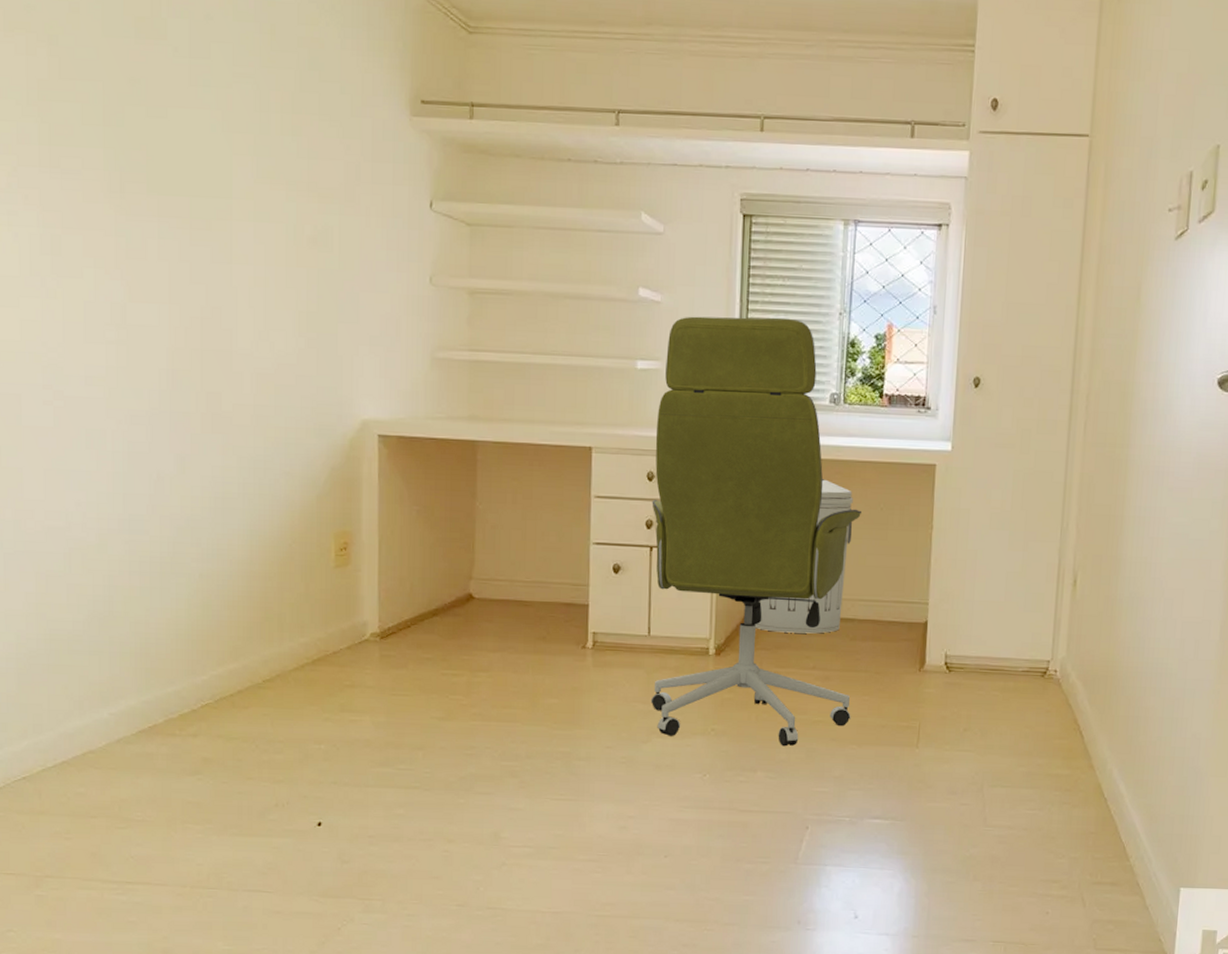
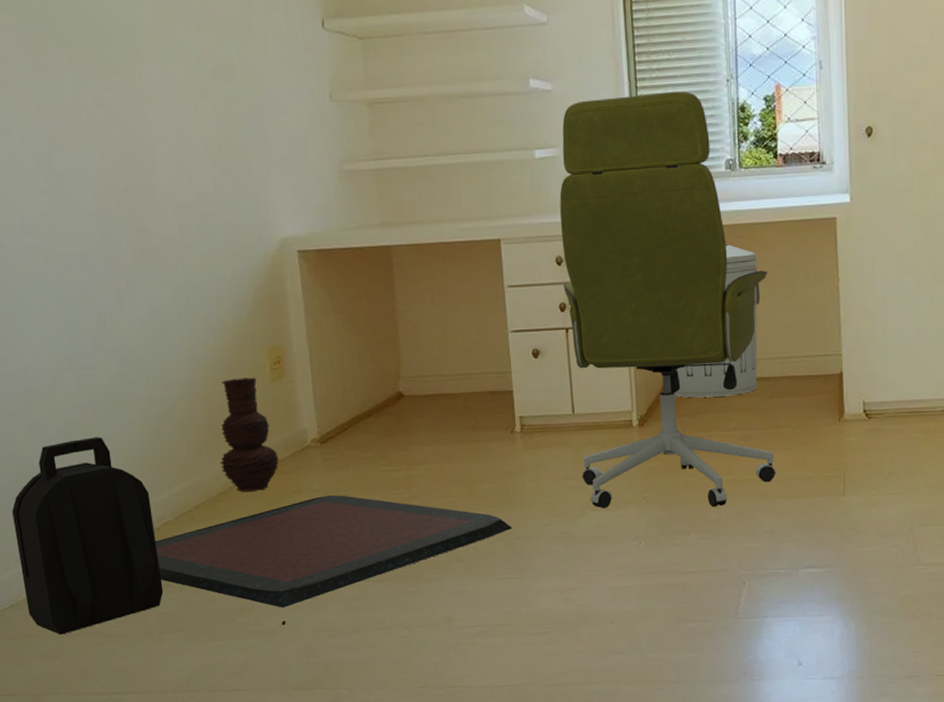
backpack: none [37,606,193,814] -> present [12,437,164,635]
doormat: none [190,694,574,808] -> present [155,495,513,608]
vase: none [270,560,334,681] -> present [219,377,279,492]

